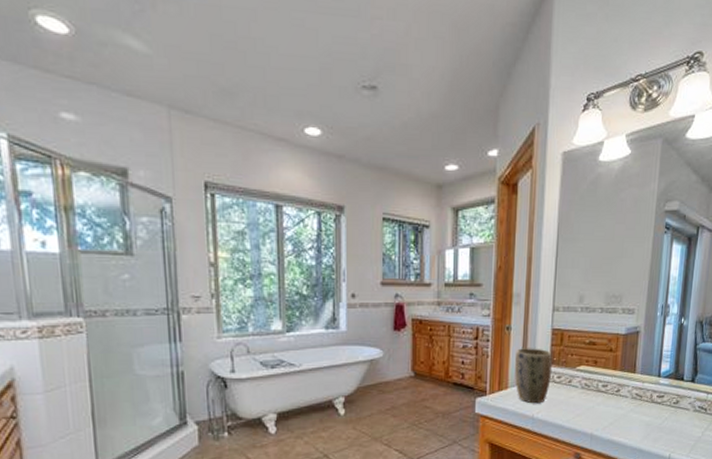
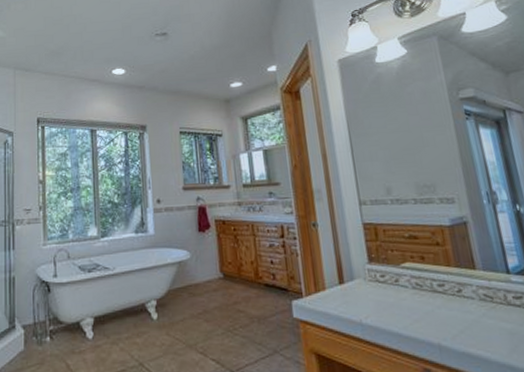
plant pot: present [515,348,552,404] -> none [327,244,374,307]

